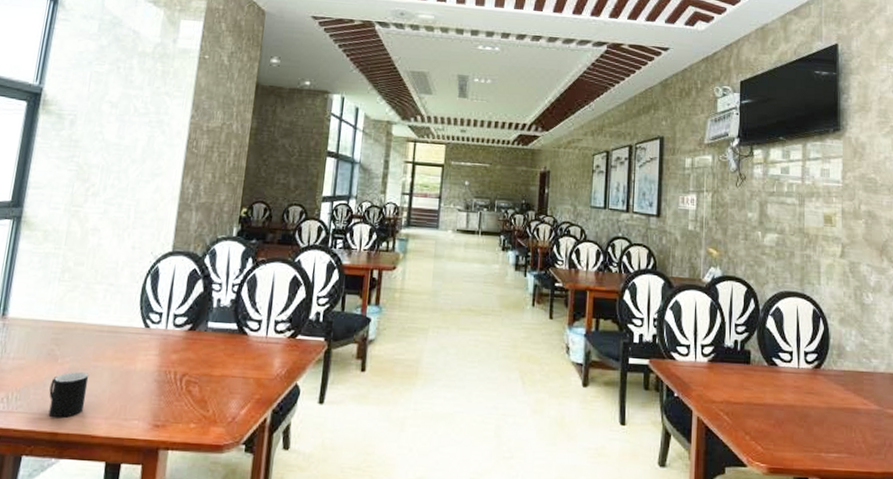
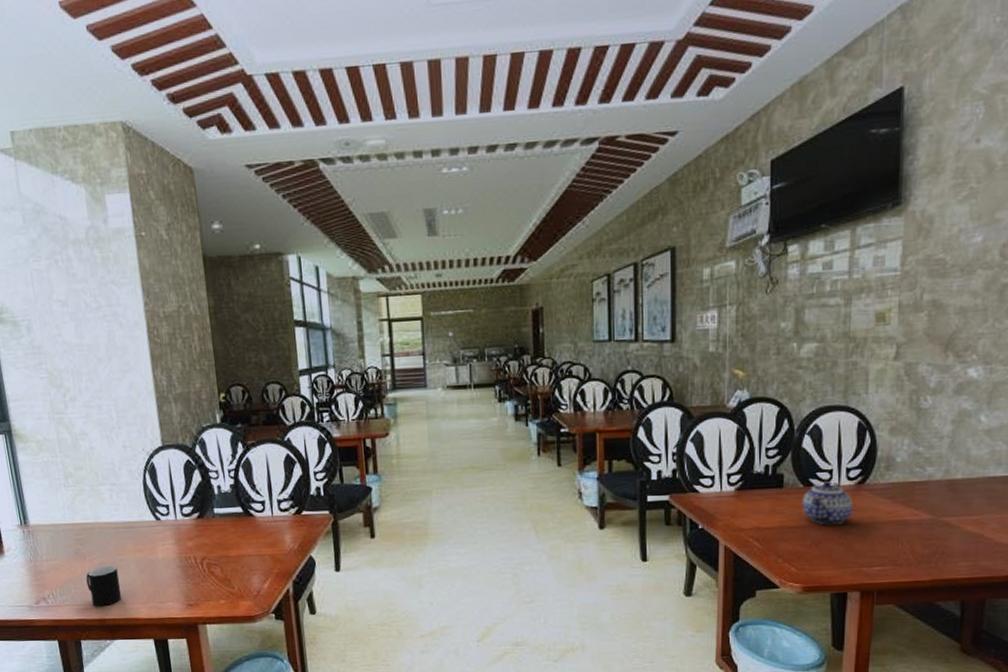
teapot: none [766,361,811,406] -> present [802,480,854,525]

